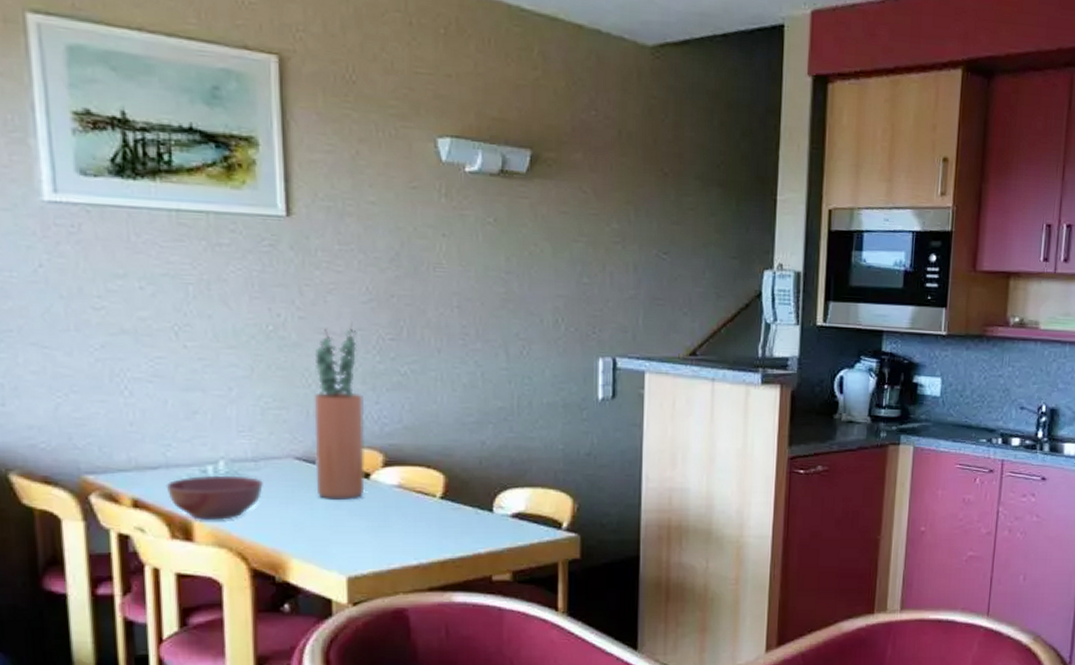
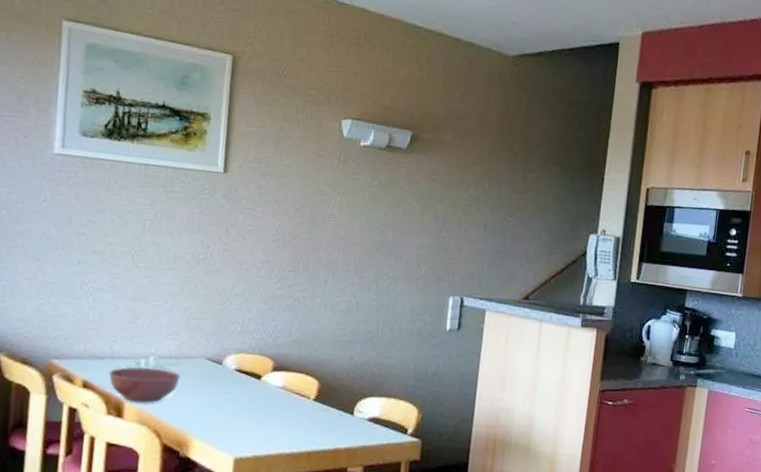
vase: present [314,320,365,500] -> none [219,254,265,396]

